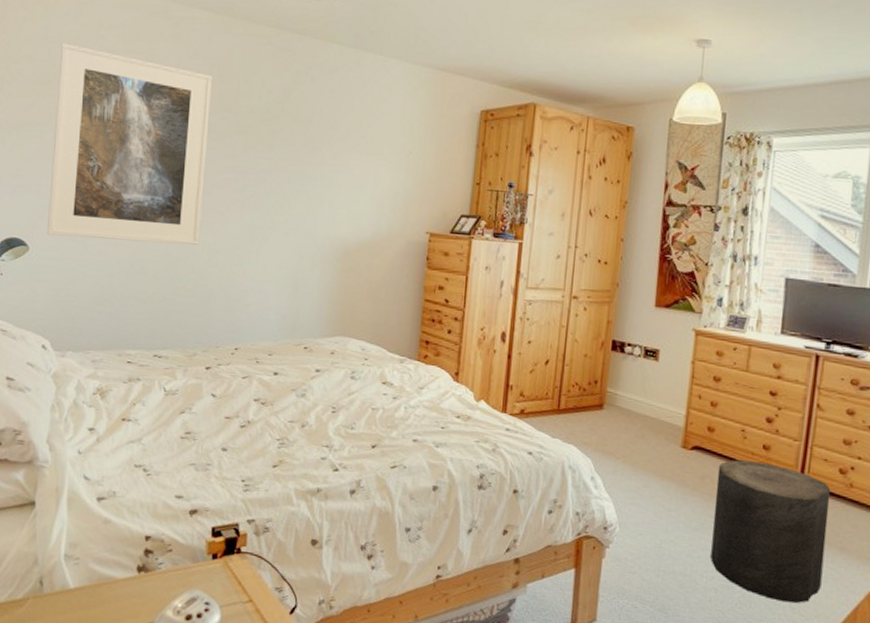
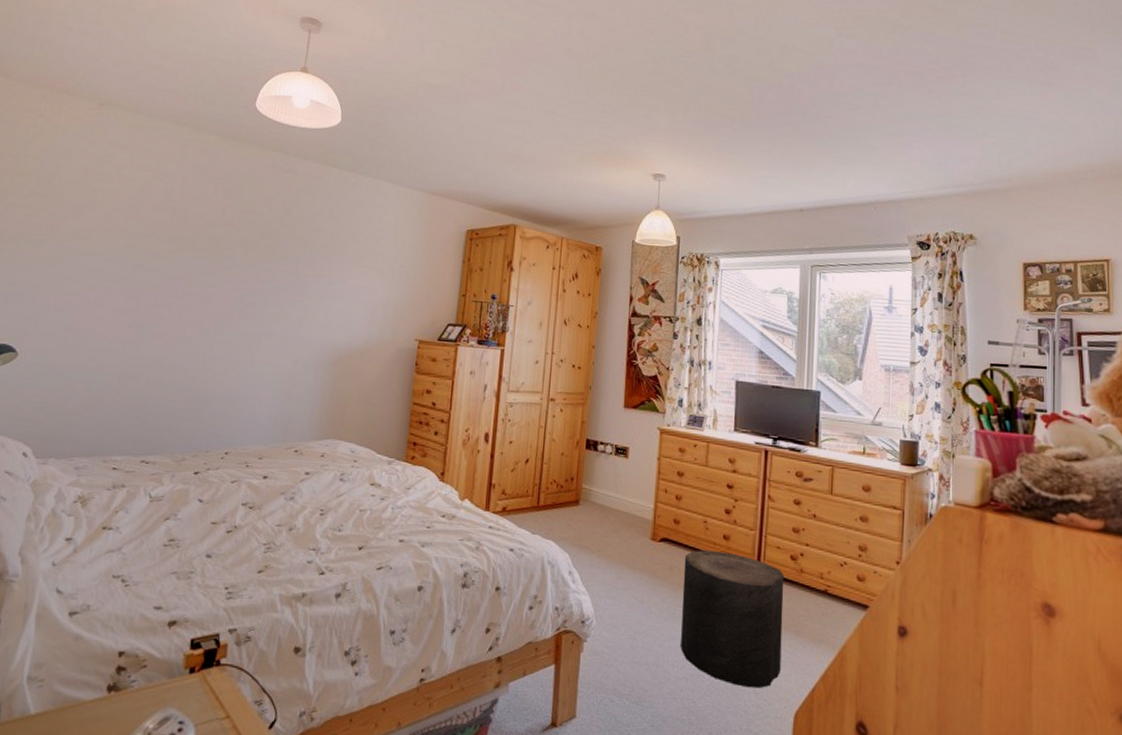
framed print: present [47,43,212,245] -> none [39,159,217,351]

